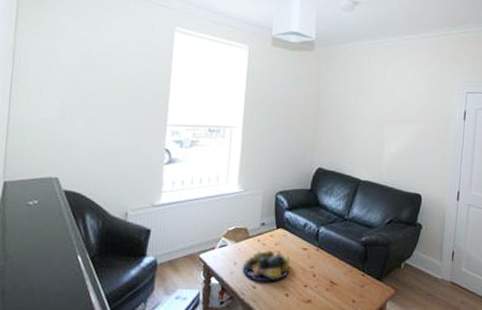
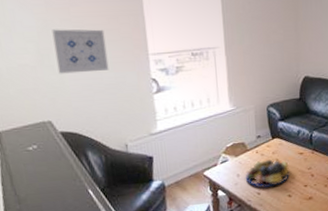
wall art: none [76,89,129,135] -> present [52,29,109,74]

